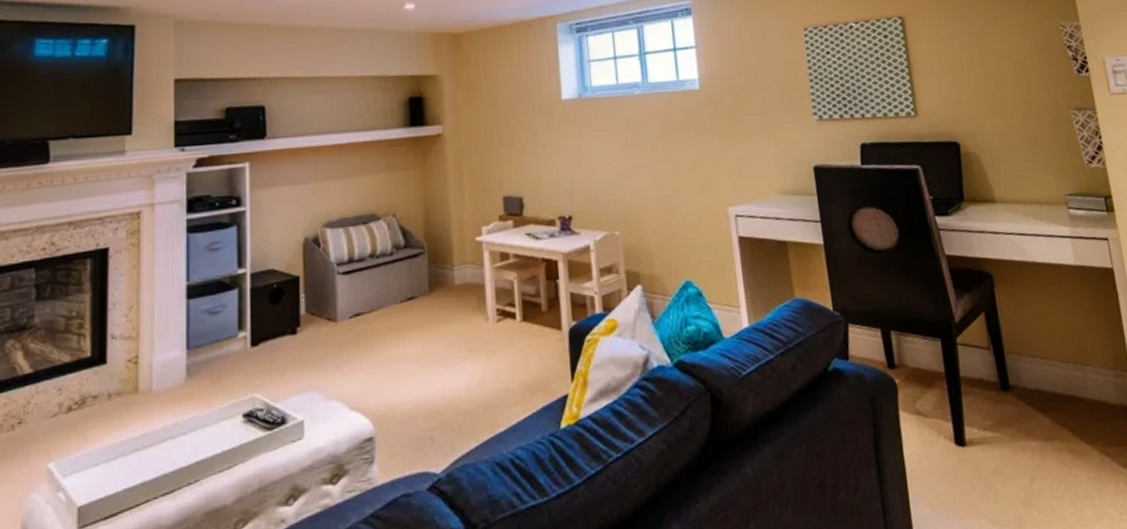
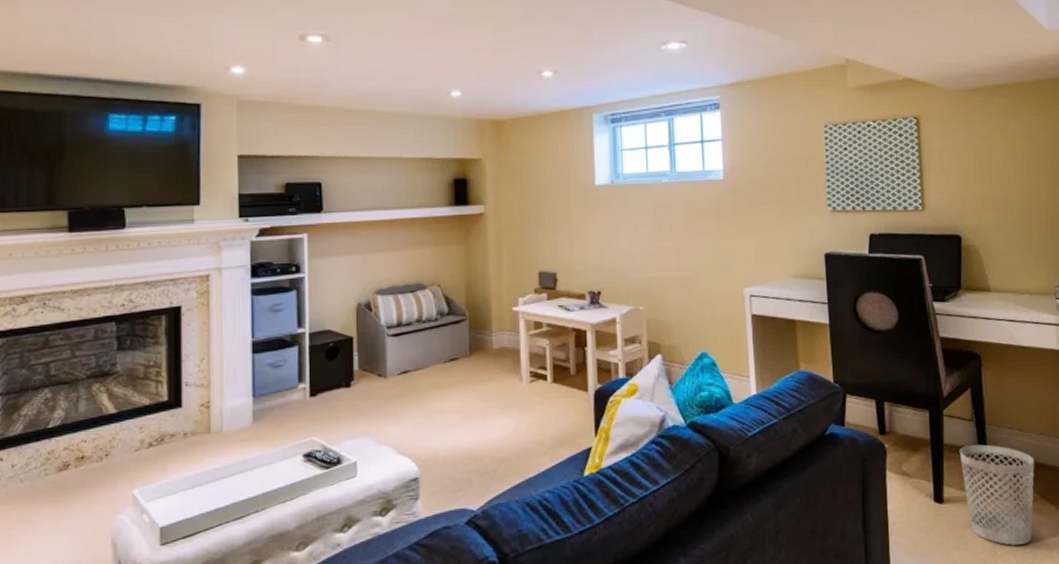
wastebasket: none [978,376,1069,494] -> present [959,444,1035,546]

